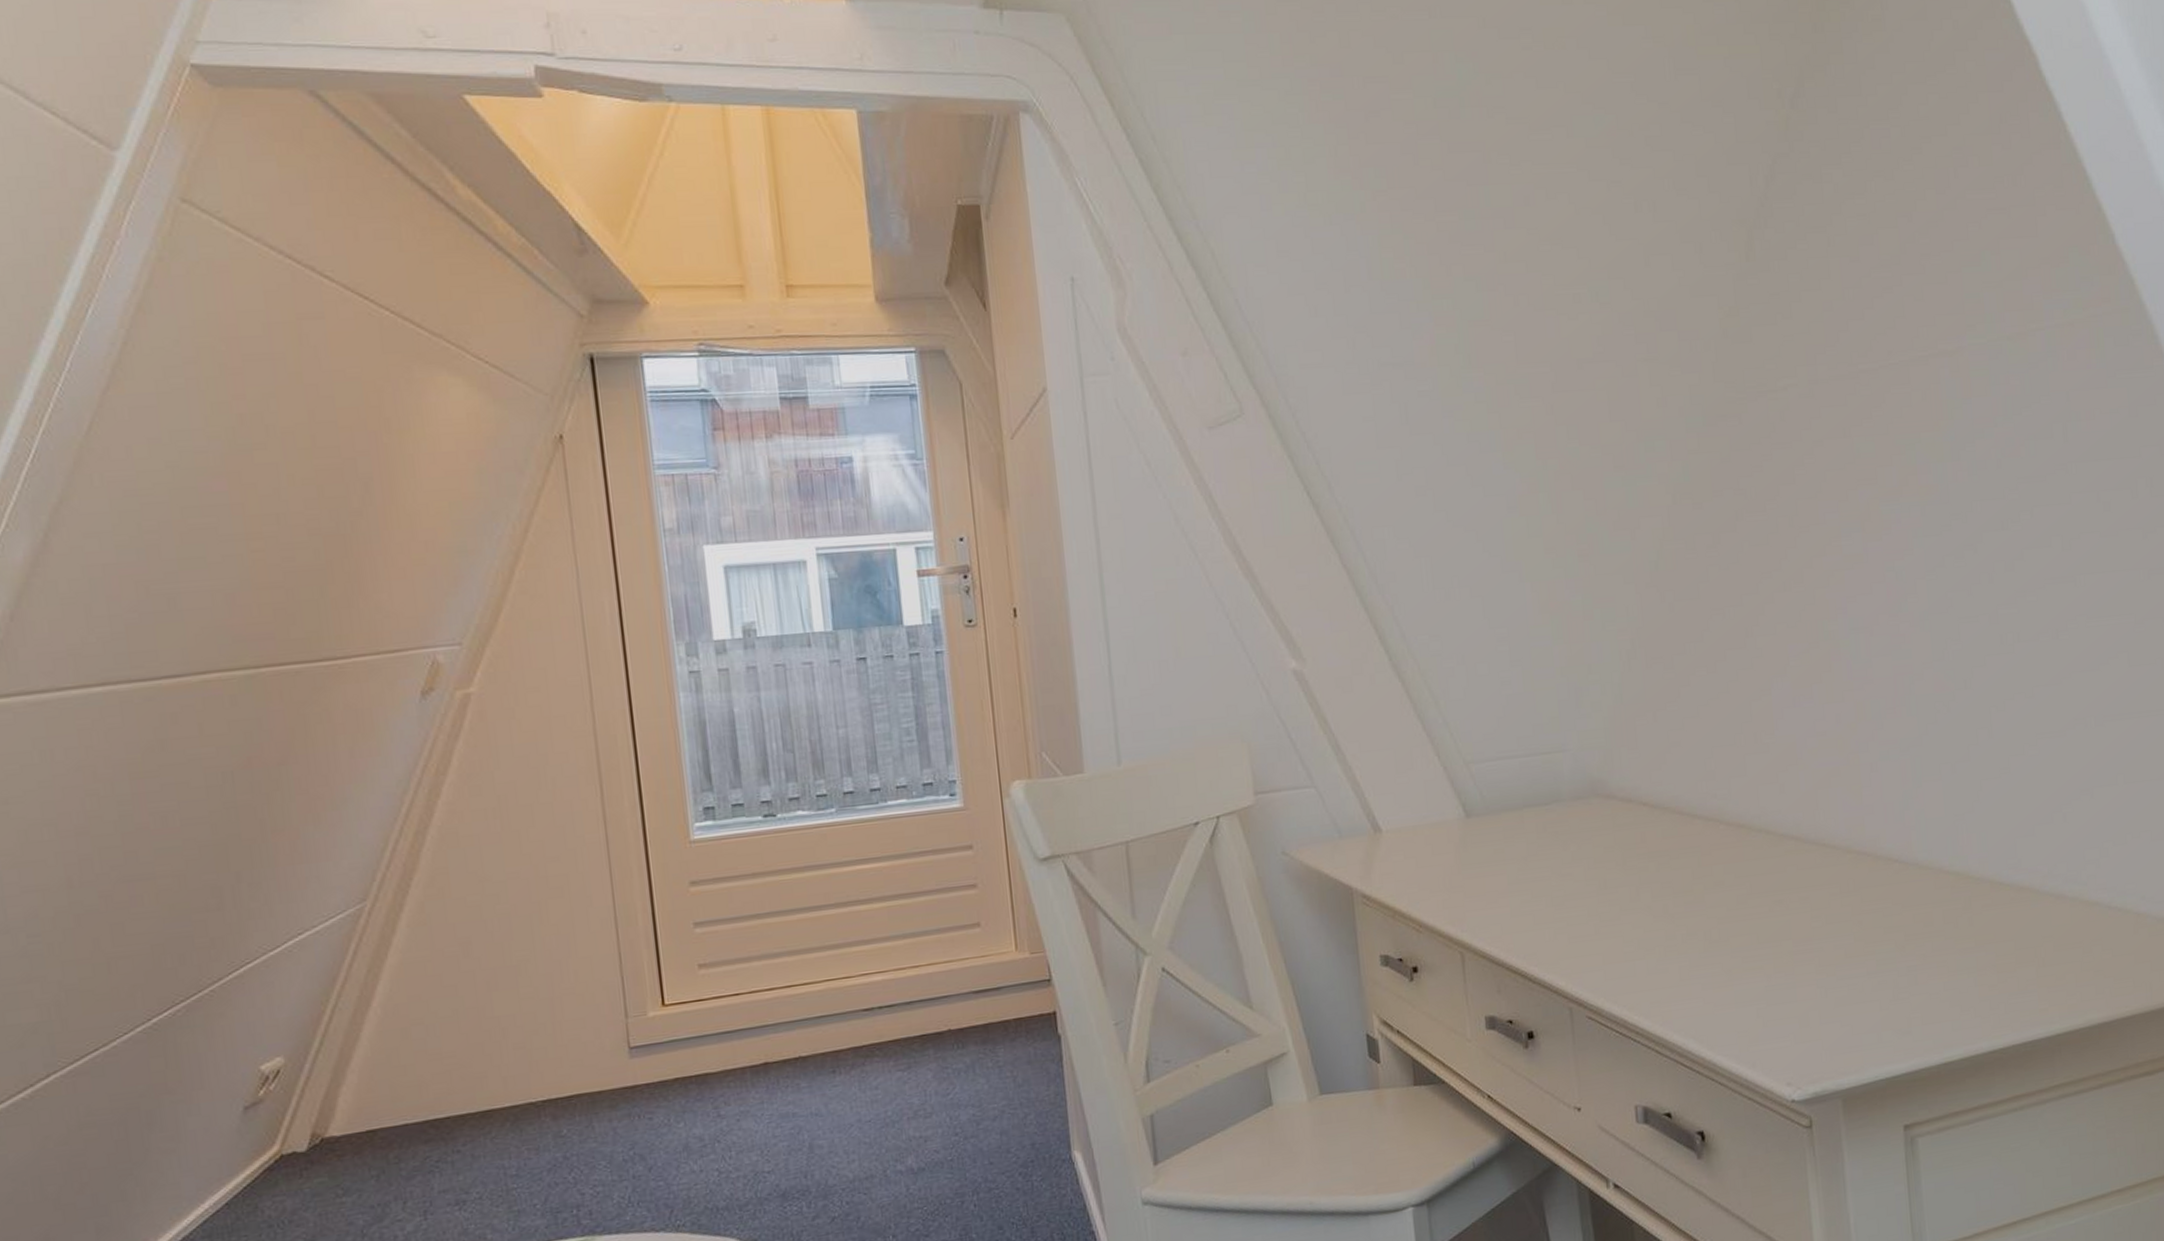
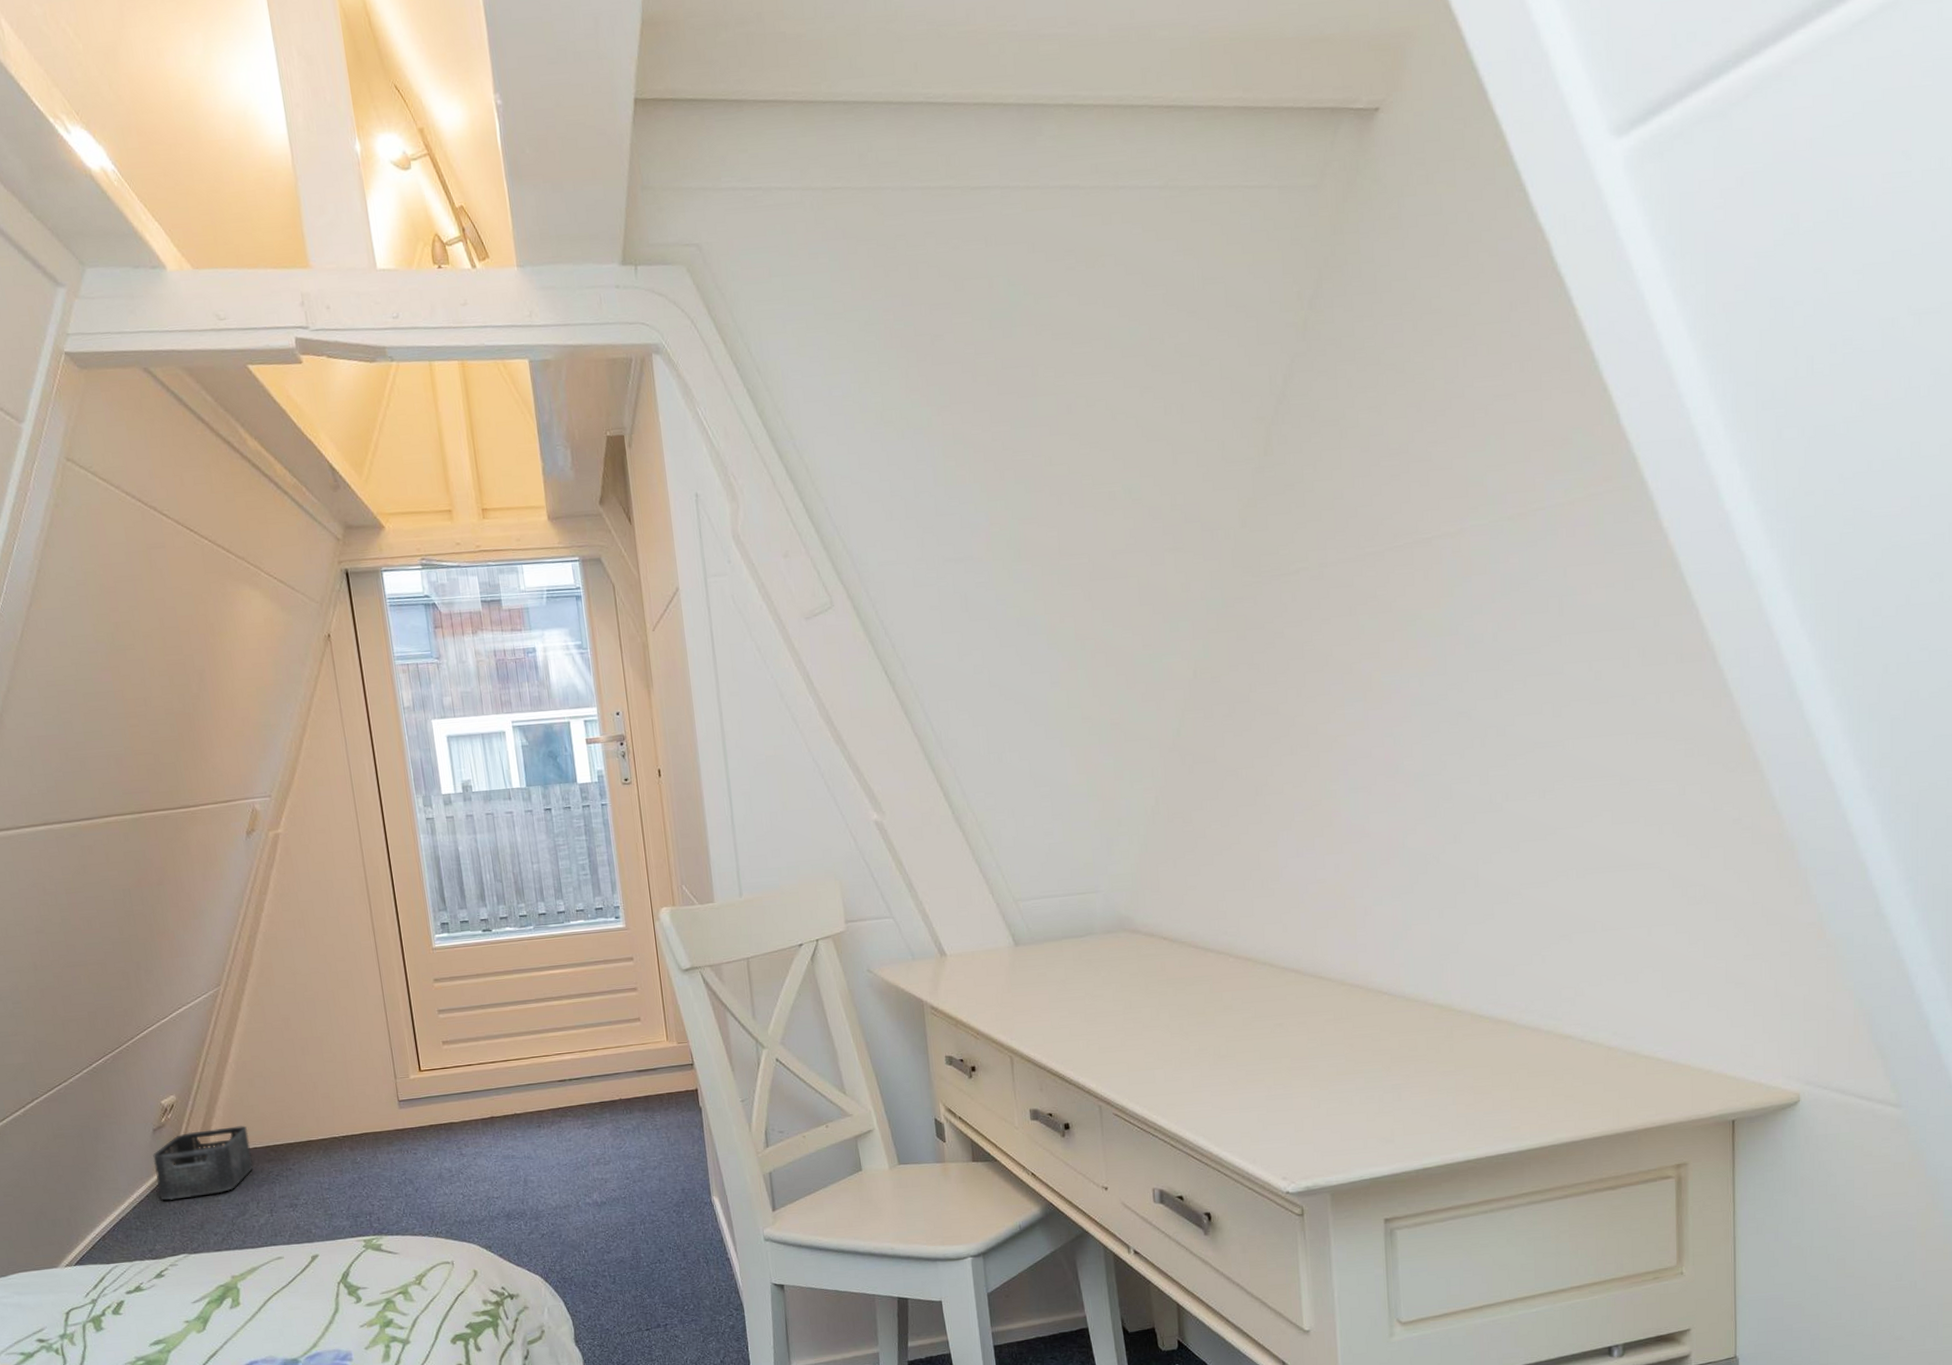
storage bin: none [241,1094,401,1209] -> present [153,1126,254,1201]

